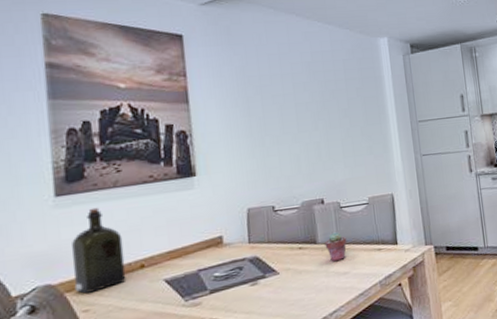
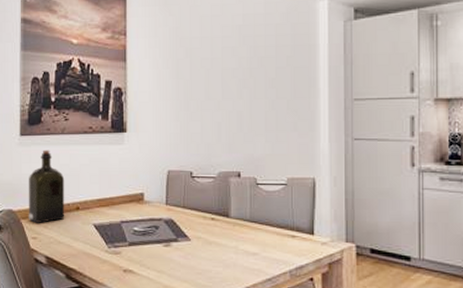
potted succulent: present [324,232,347,262] -> none [237,209,260,240]

